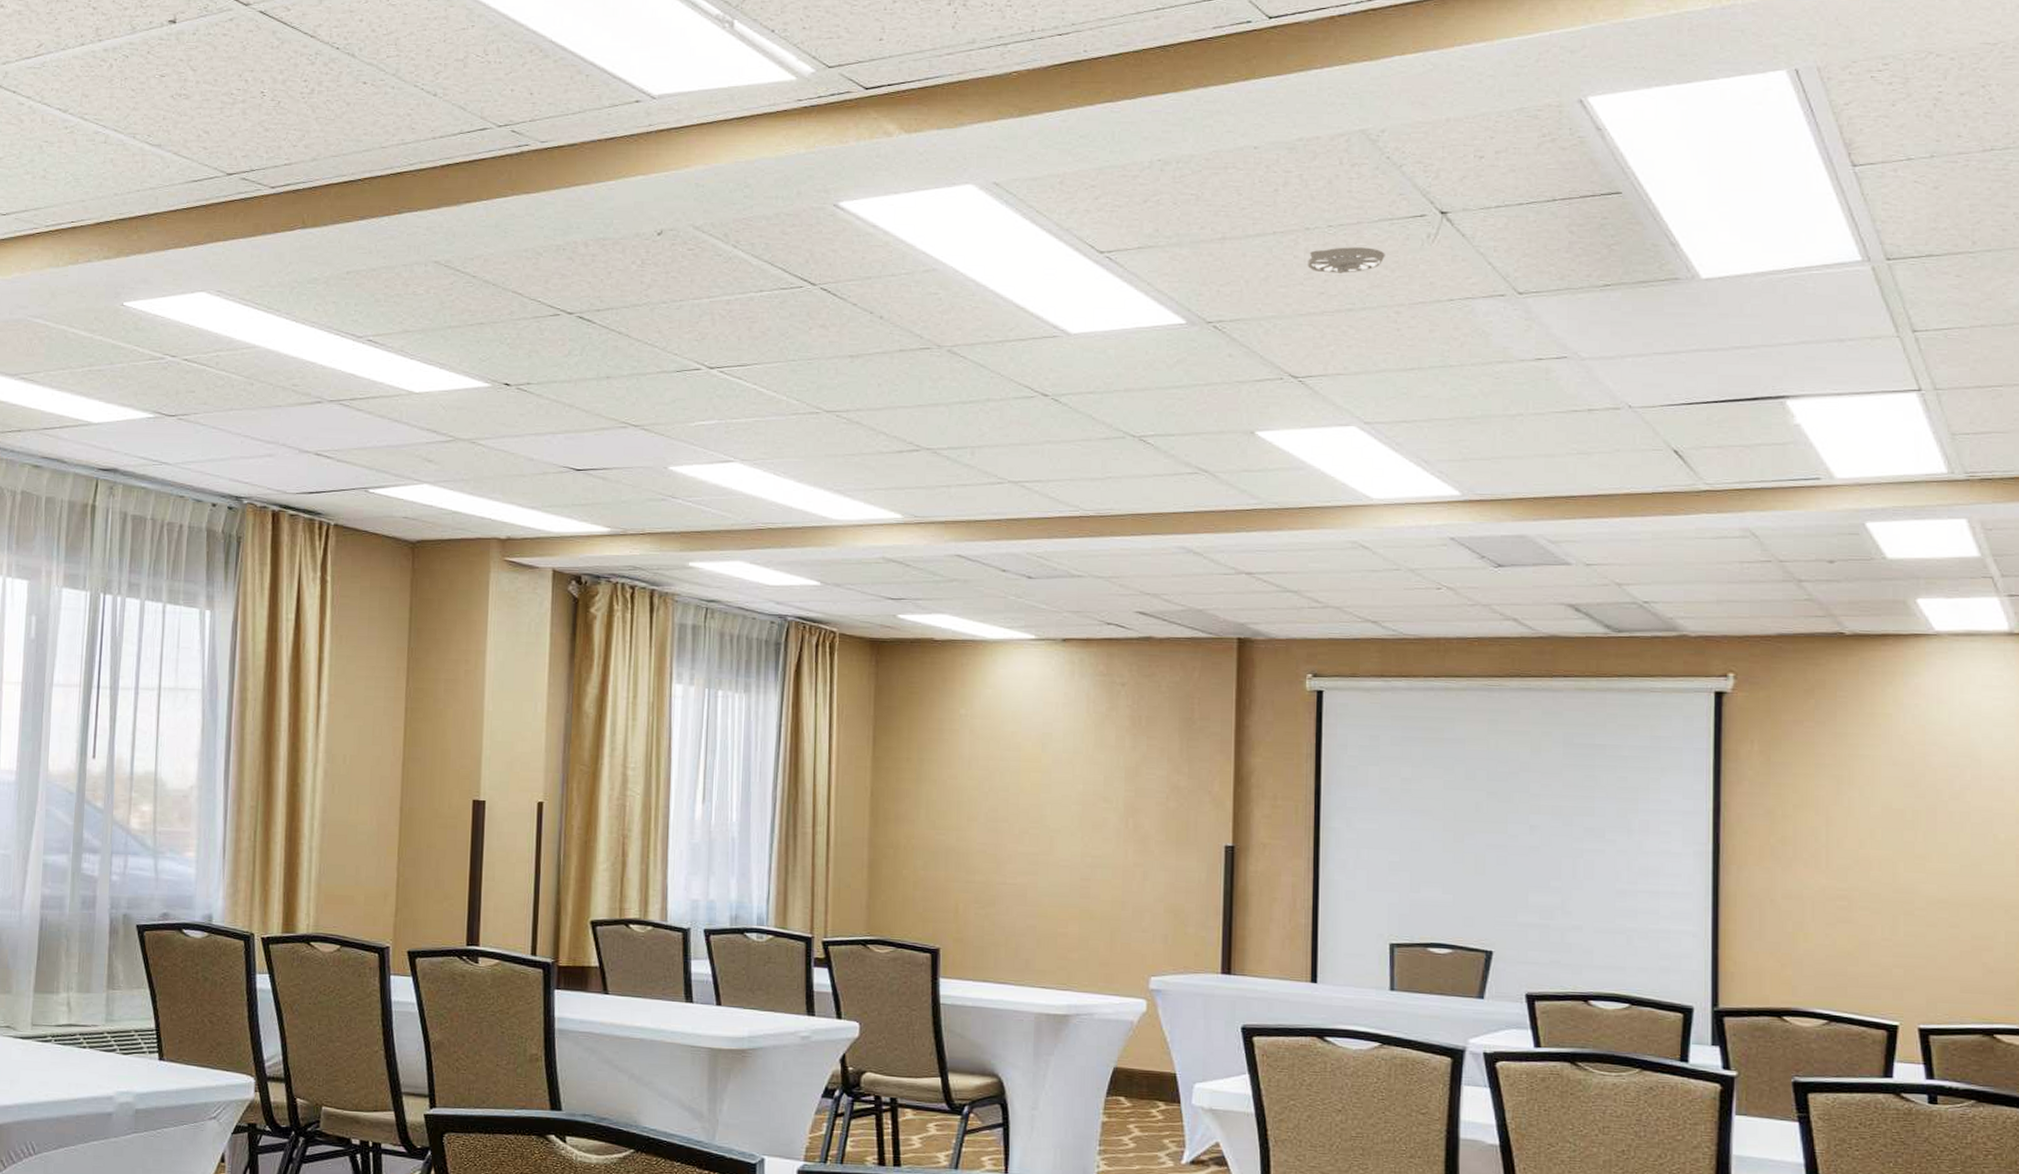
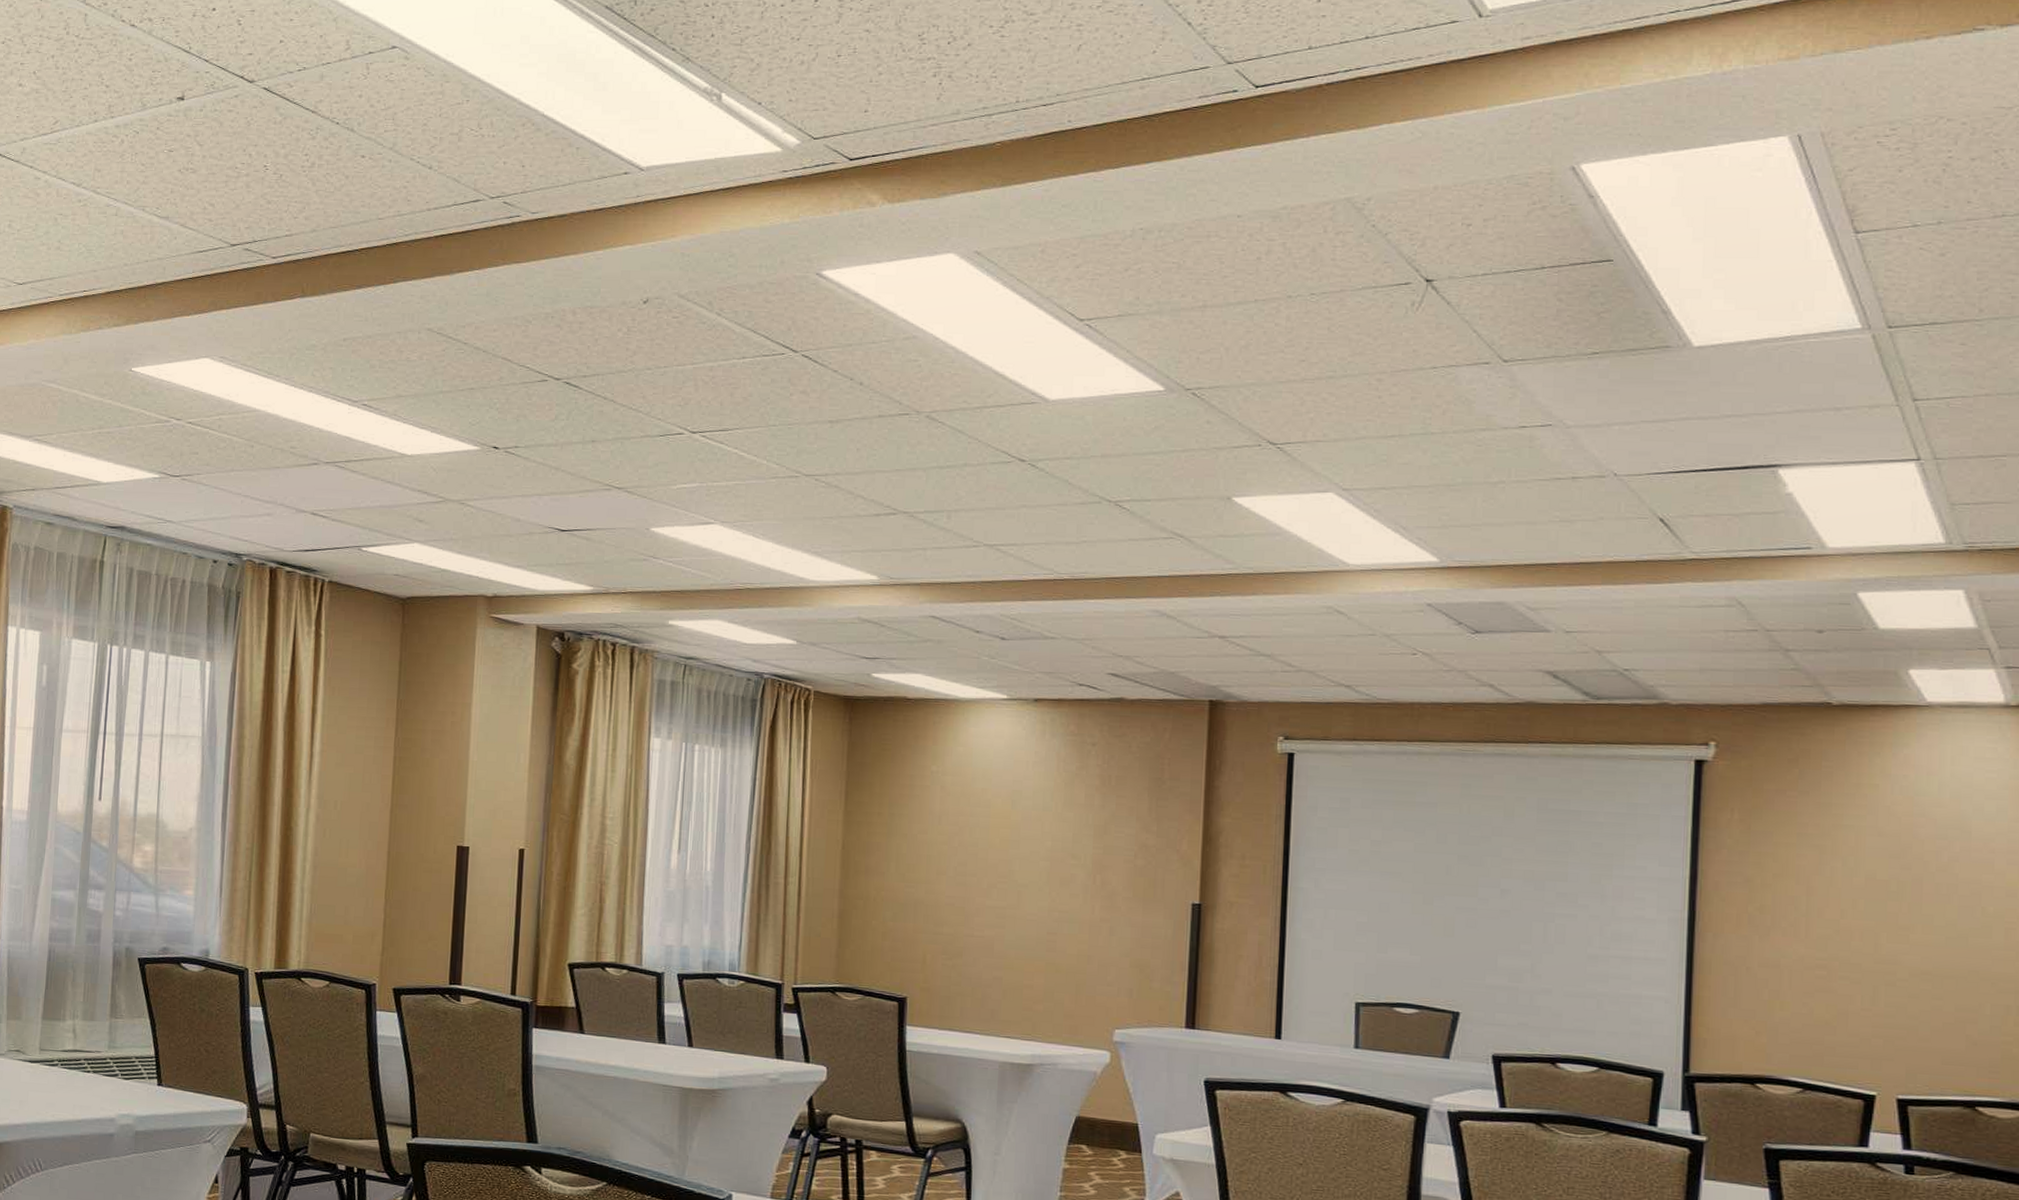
smoke detector: present [1308,247,1385,274] -> none [1289,315,1368,342]

